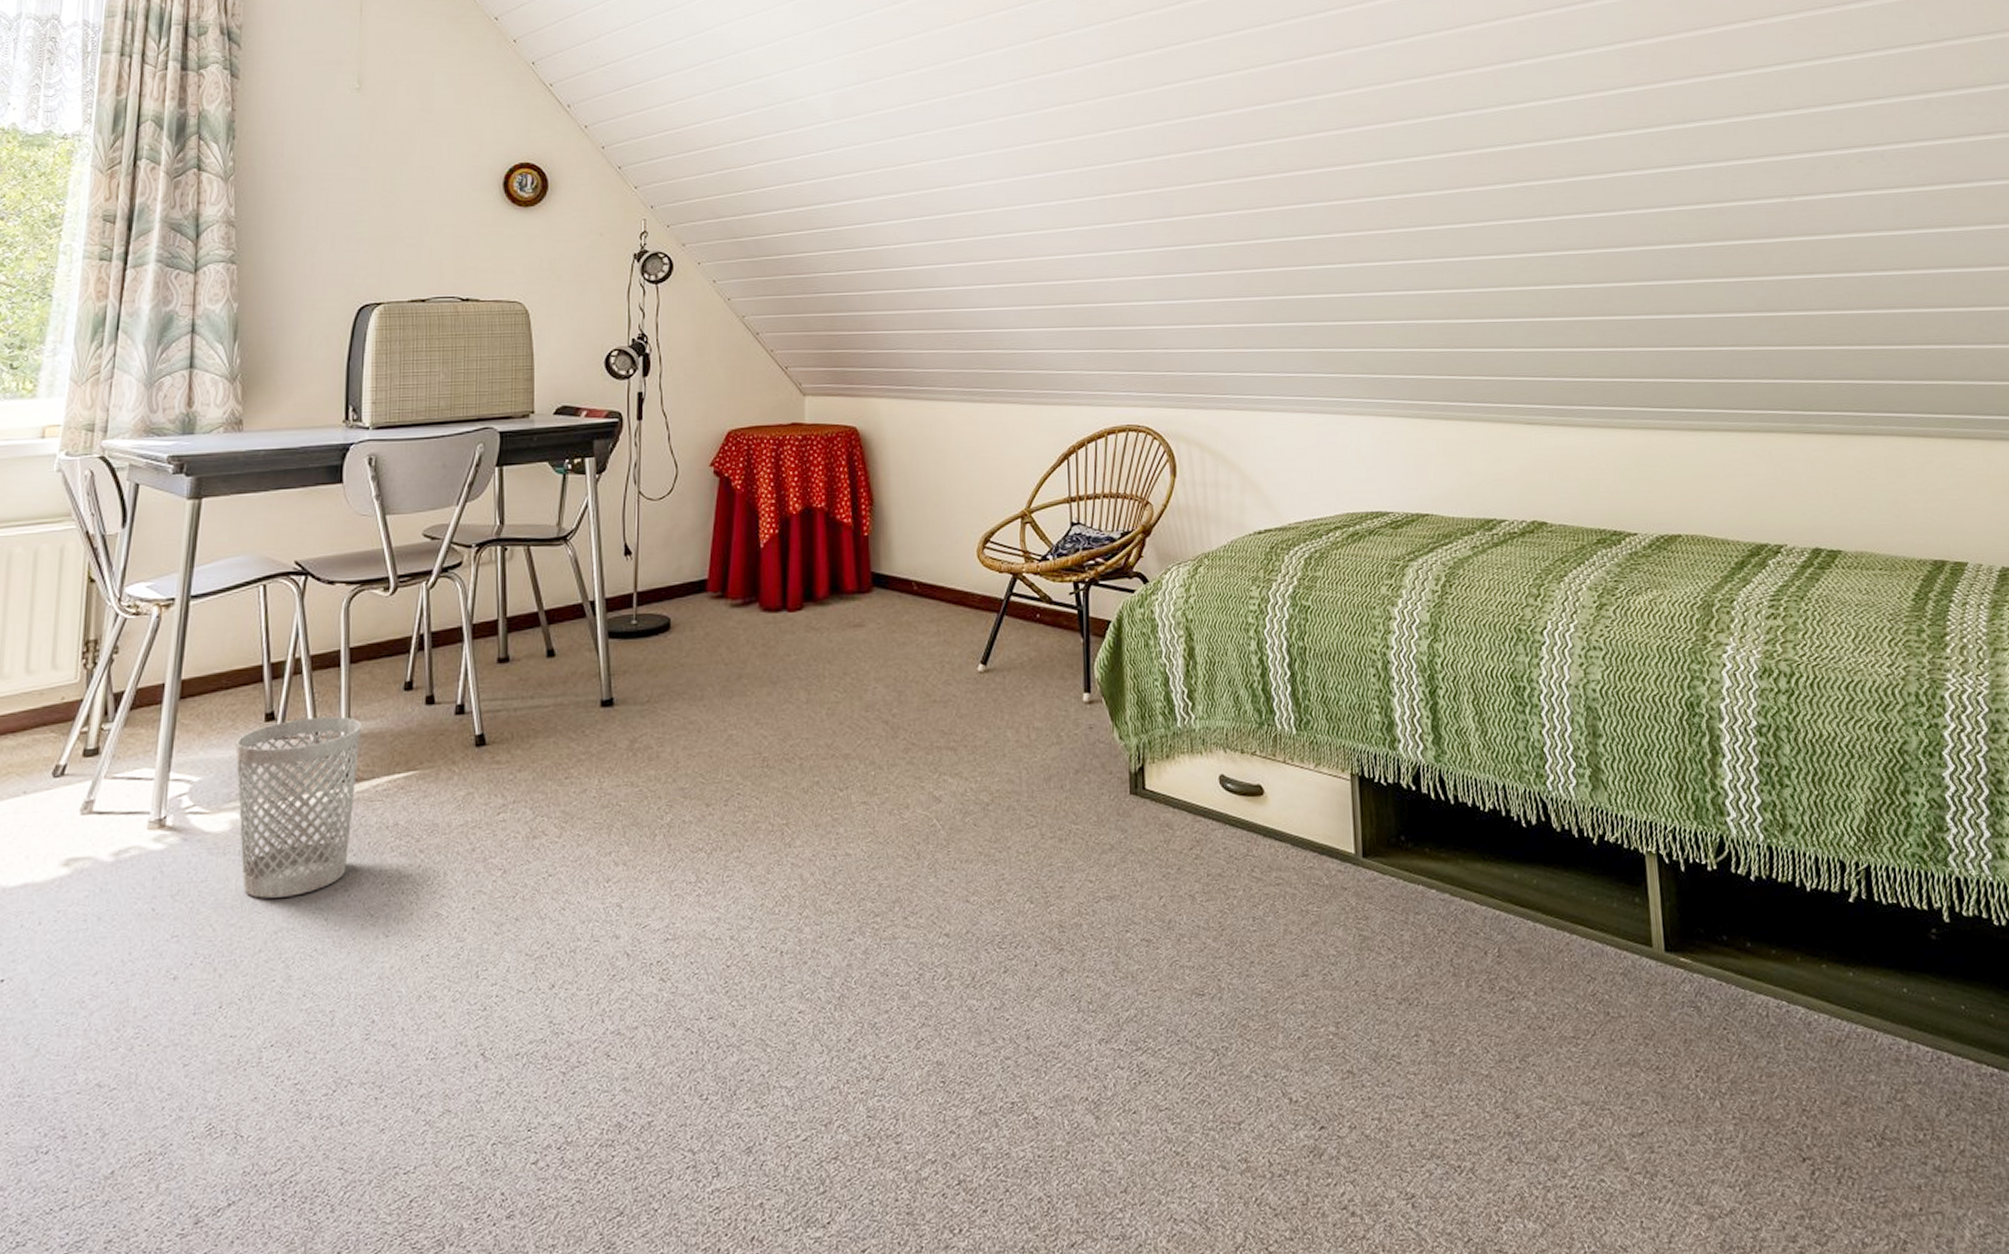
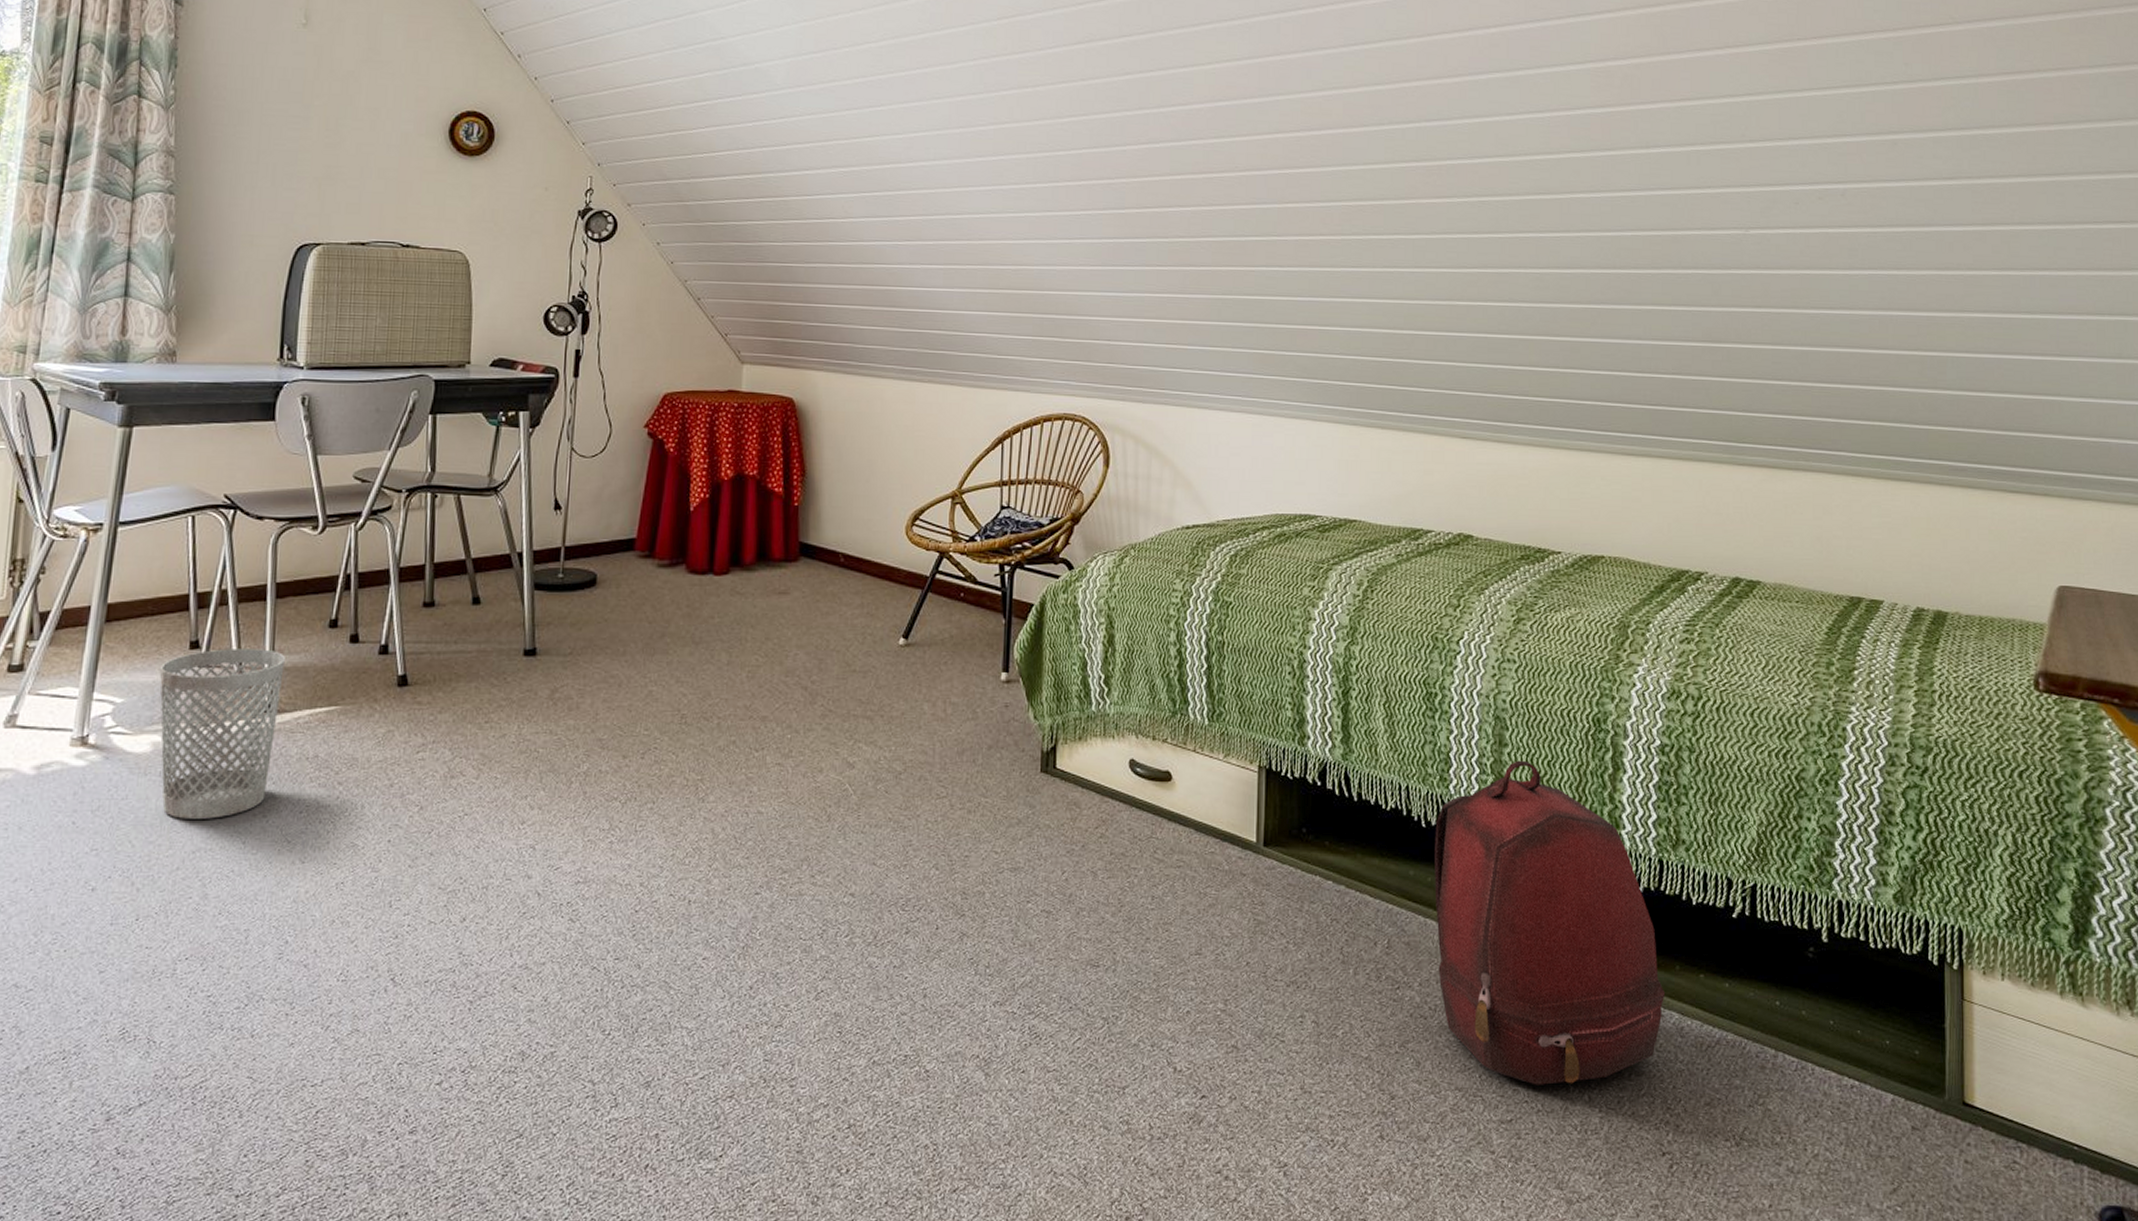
backpack: none [1536,750,1789,1094] -> present [1434,760,1666,1085]

